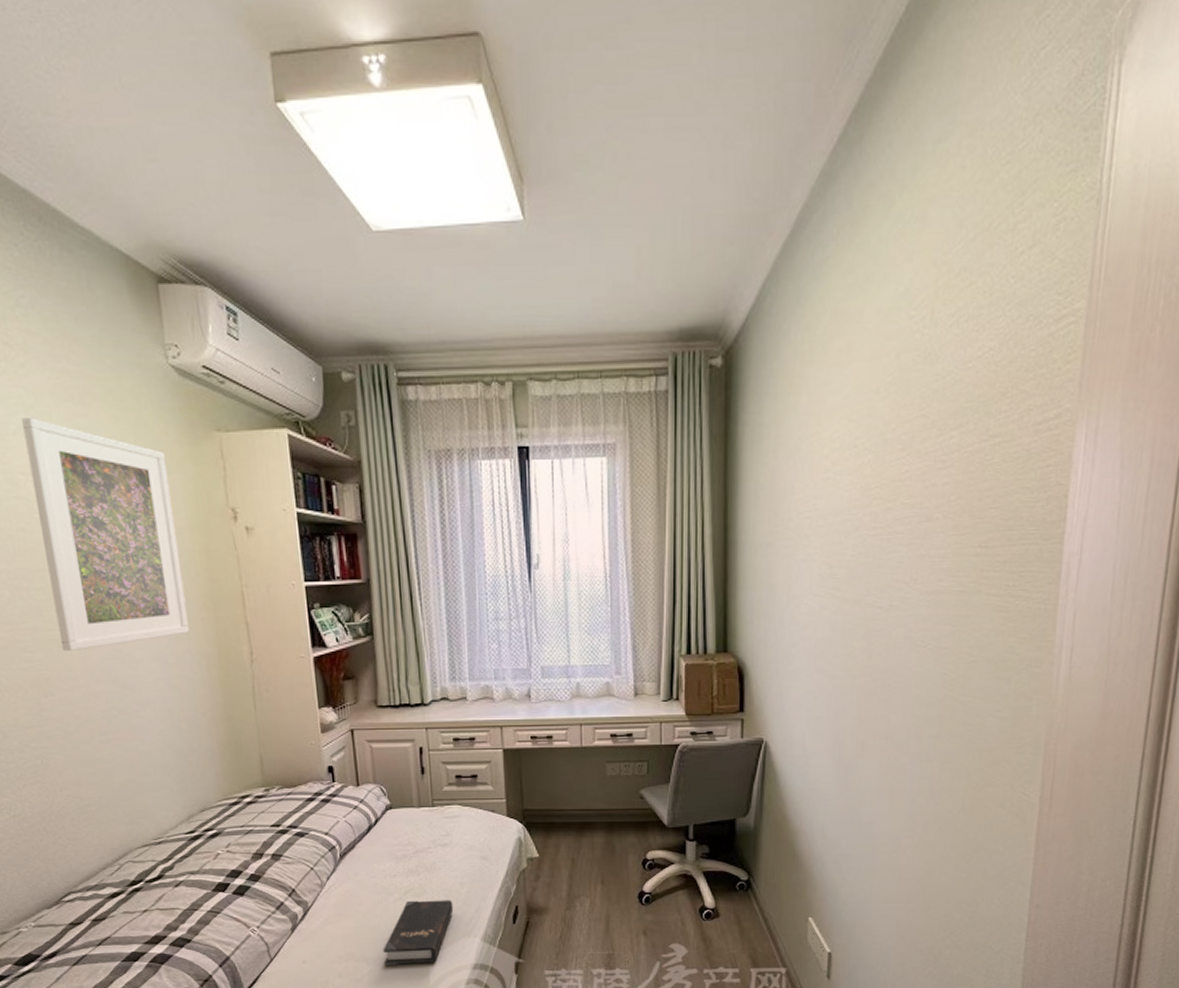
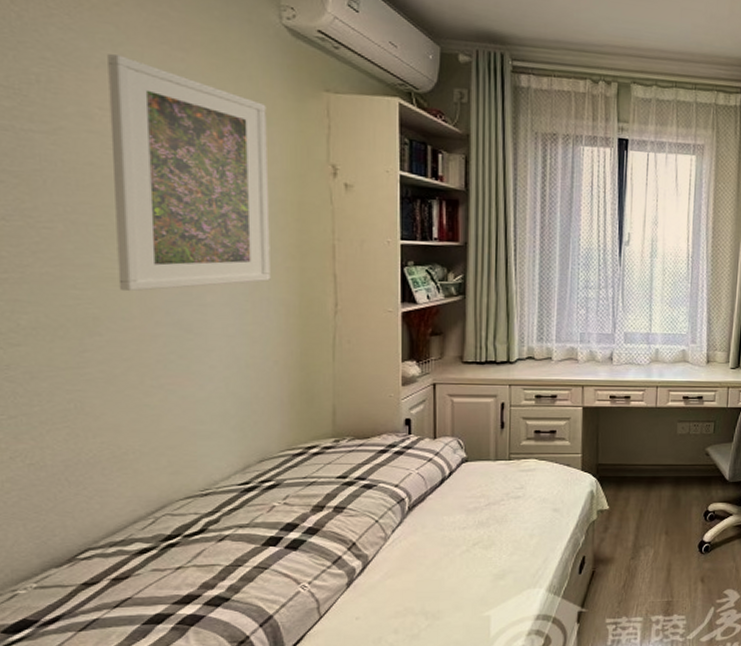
hardback book: present [383,900,454,966] -> none [444,551,521,620]

